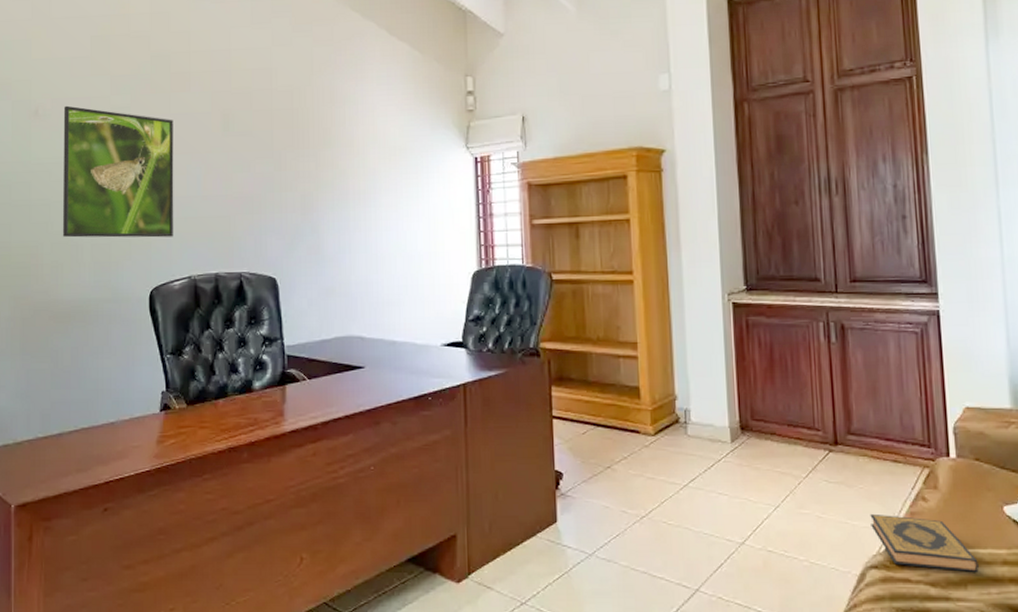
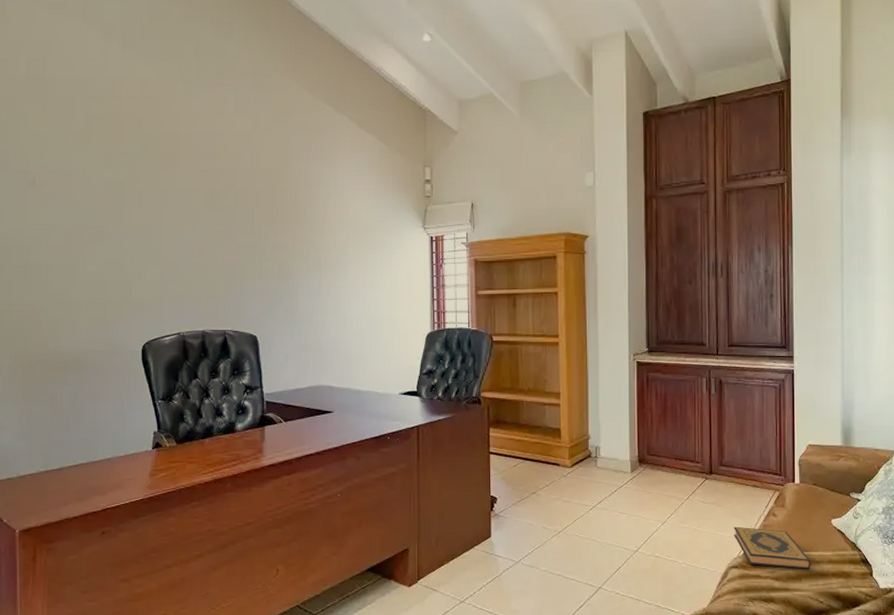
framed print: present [62,105,174,238] -> none [59,177,165,298]

